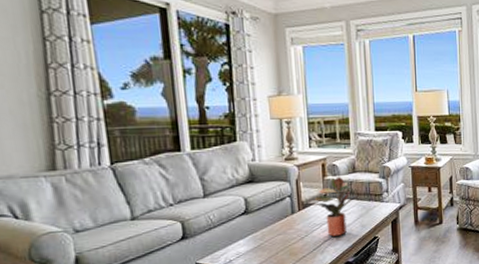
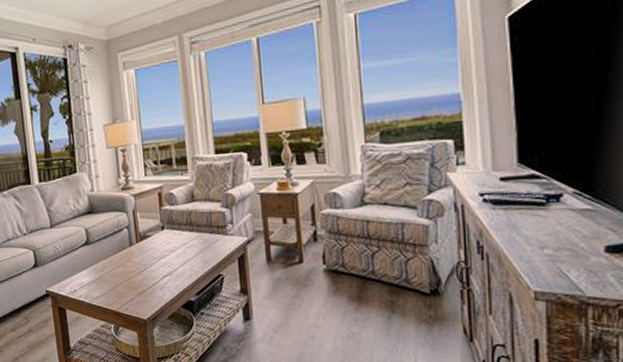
potted plant: present [312,177,360,236] -> none [149,207,201,272]

